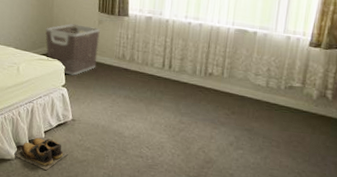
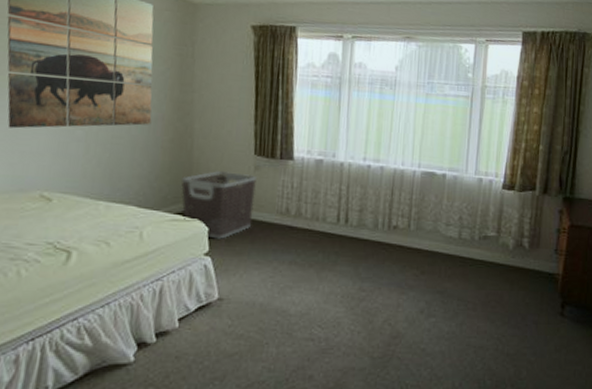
shoes: present [15,137,68,171] -> none [134,328,213,374]

